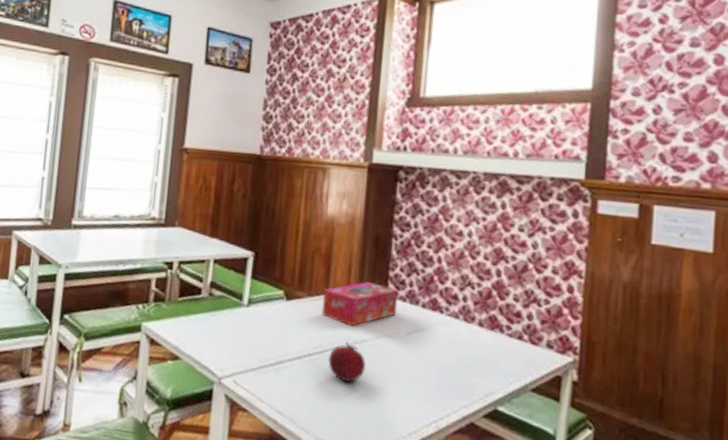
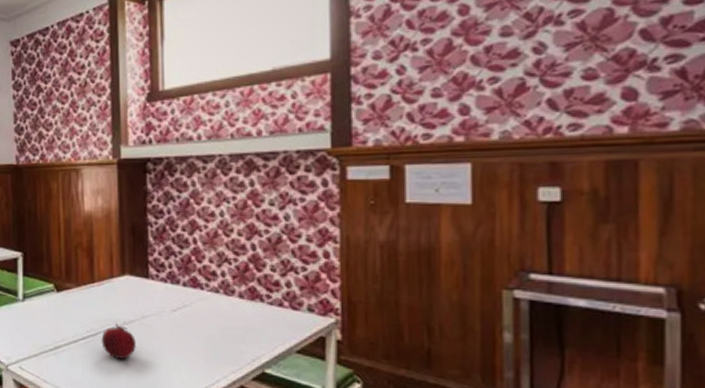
tissue box: present [322,281,399,327] -> none [90,267,160,310]

